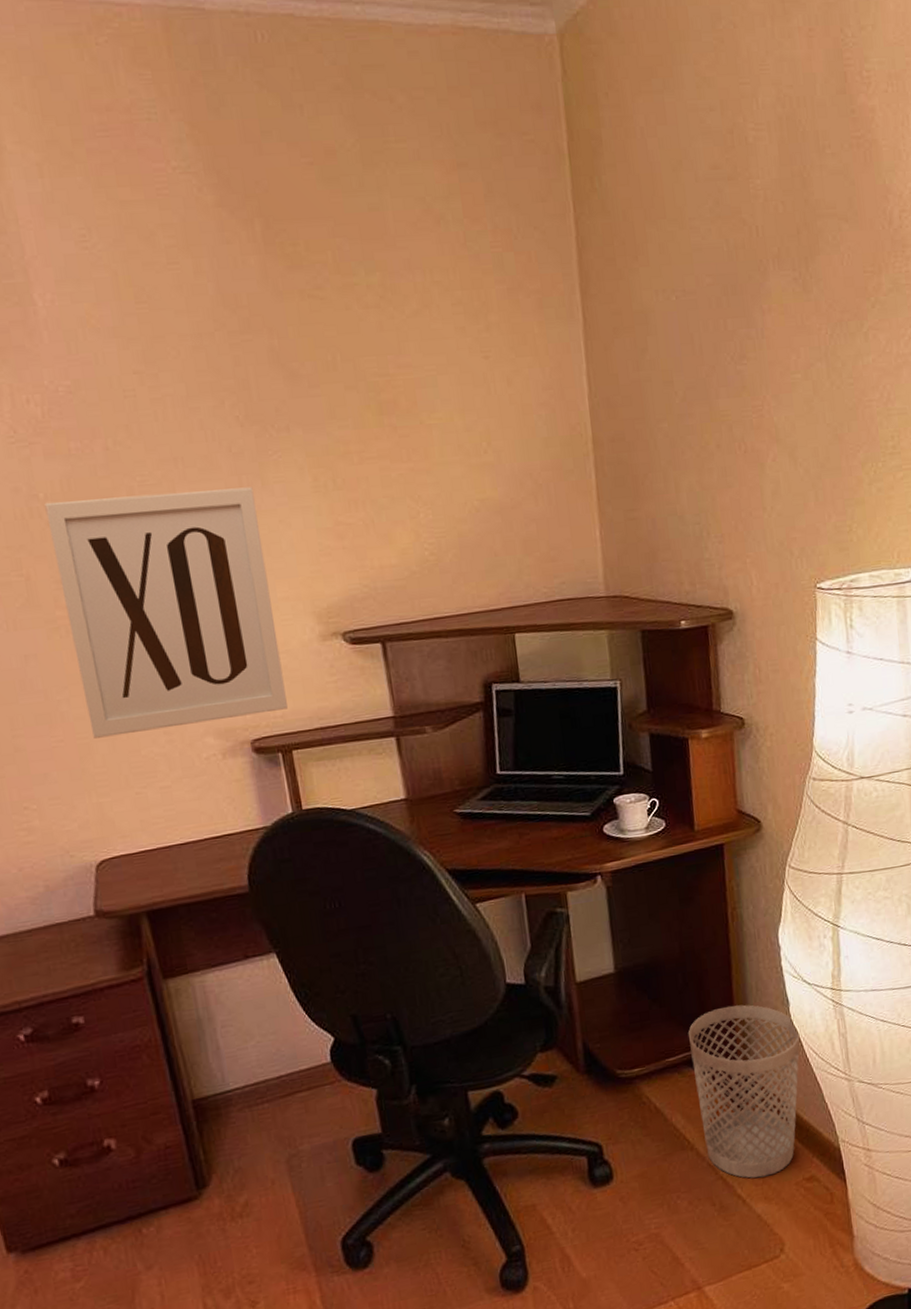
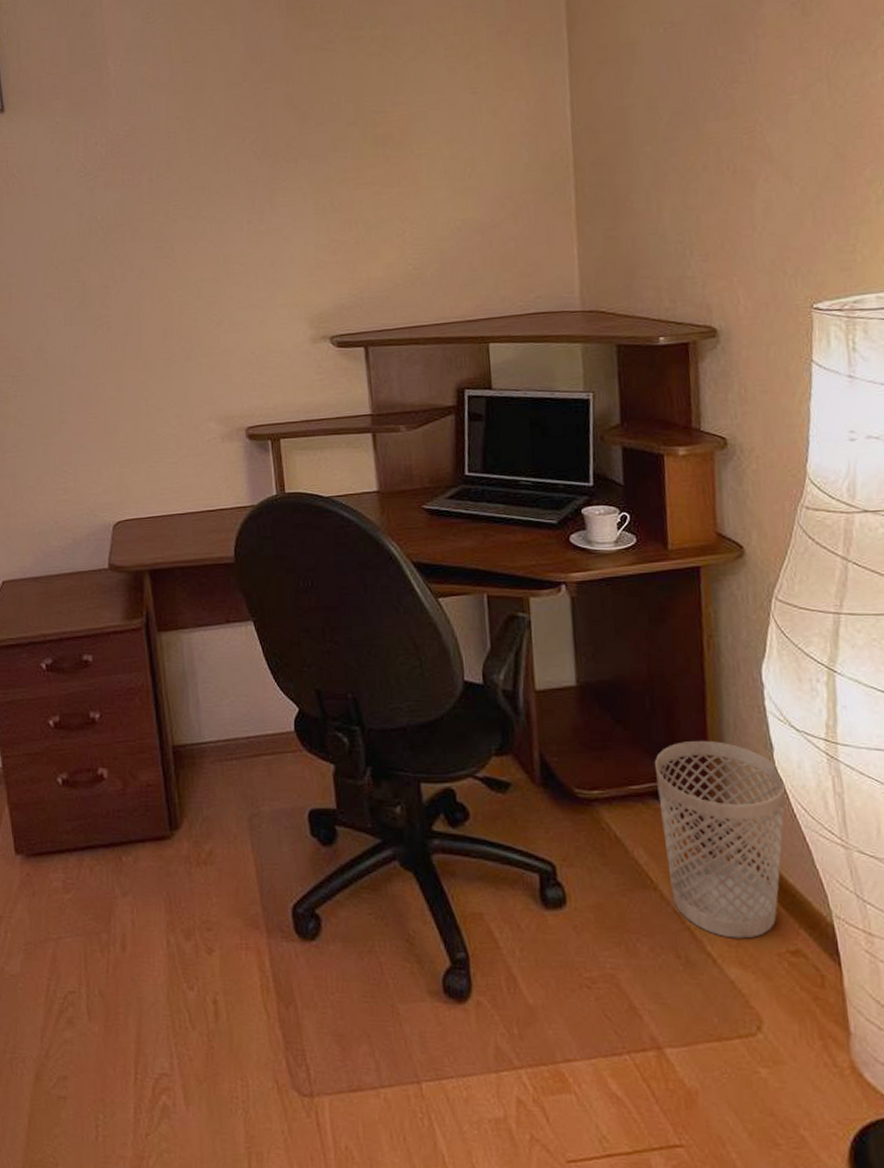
wall art: present [45,487,288,739] -> none [101,209,279,417]

